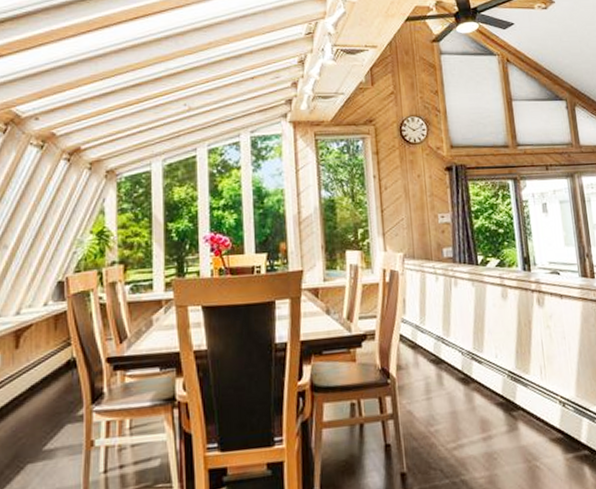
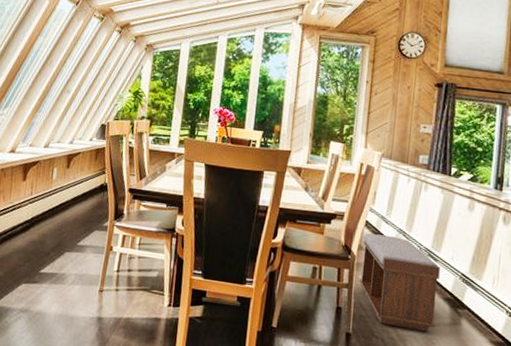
bench: none [400,345,493,451] -> present [360,233,440,331]

